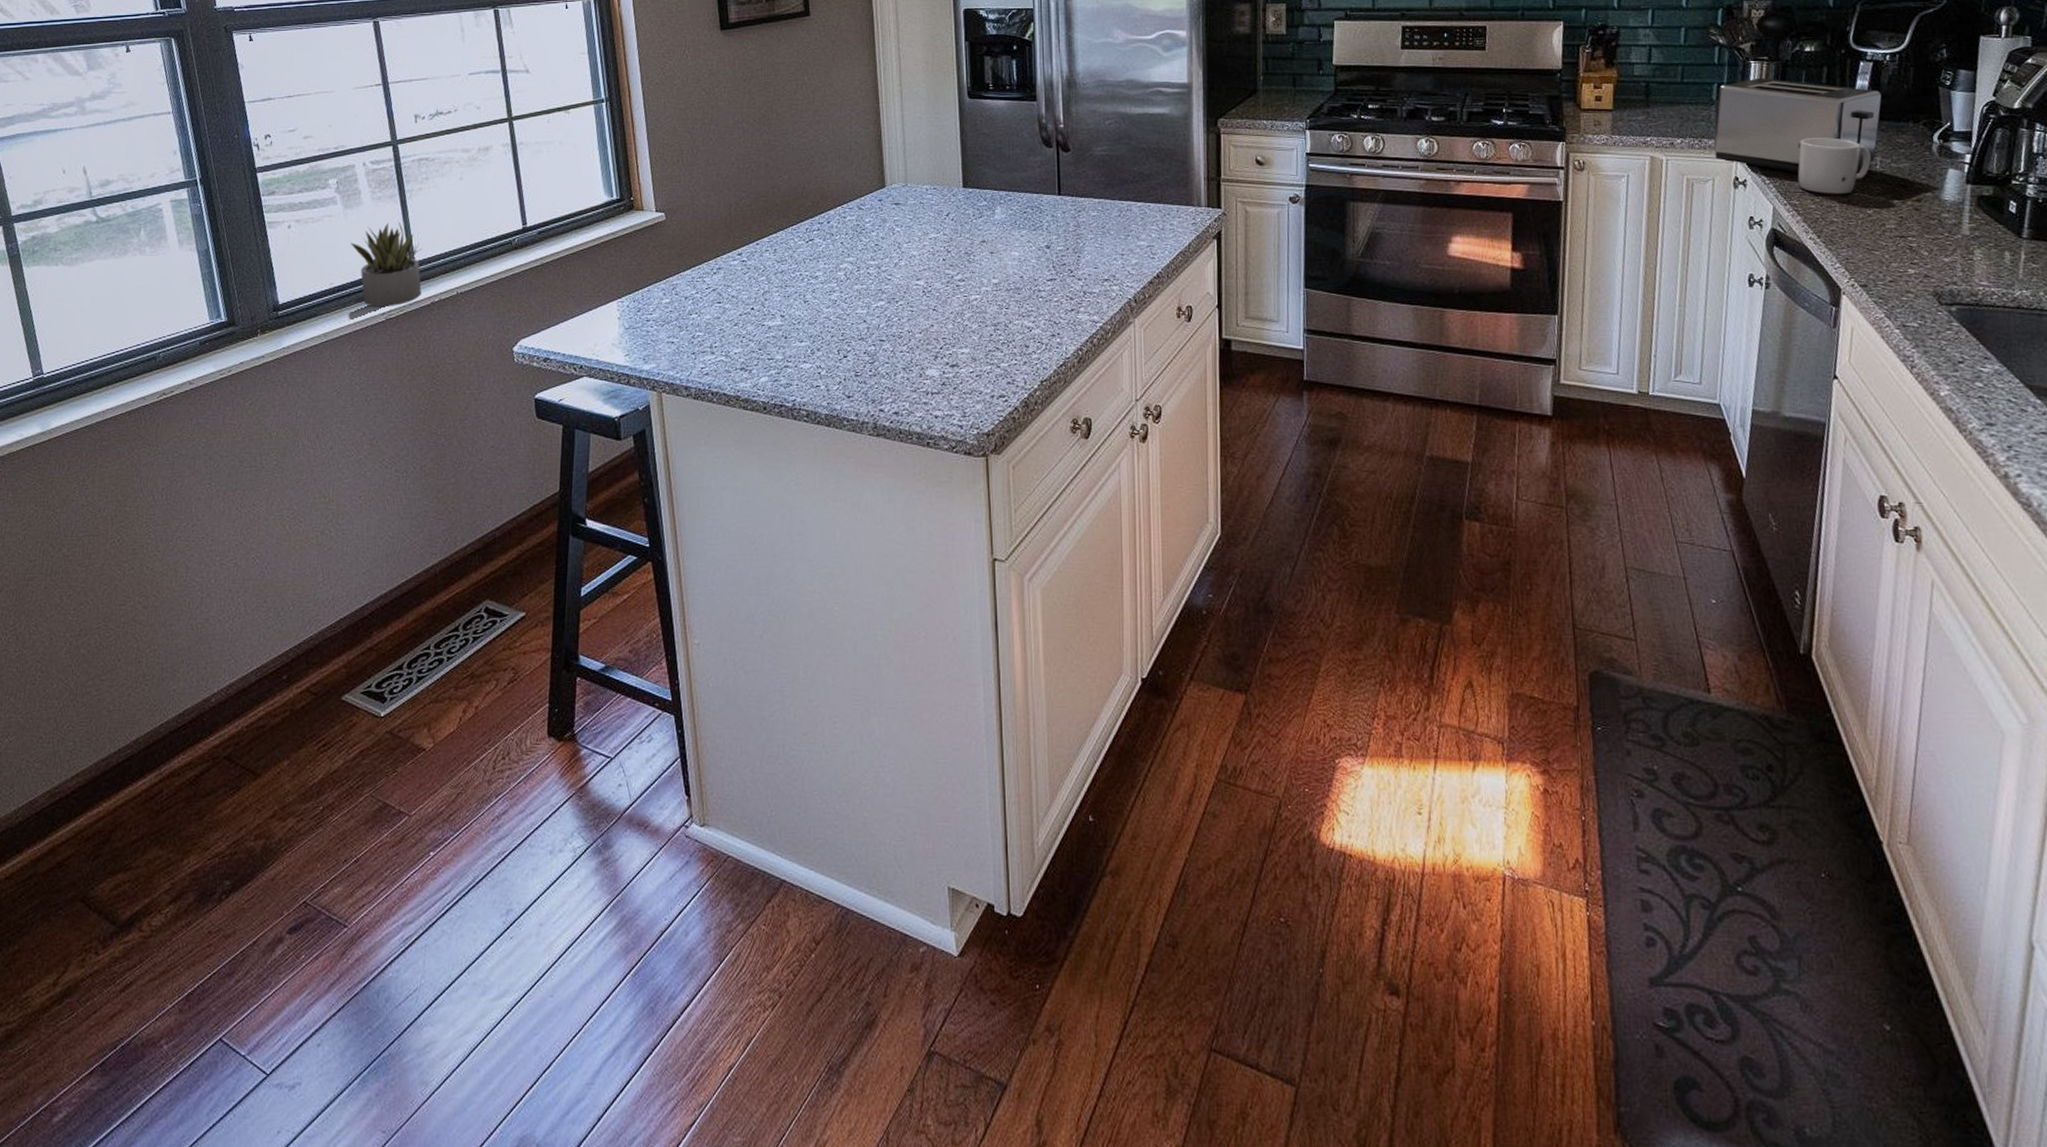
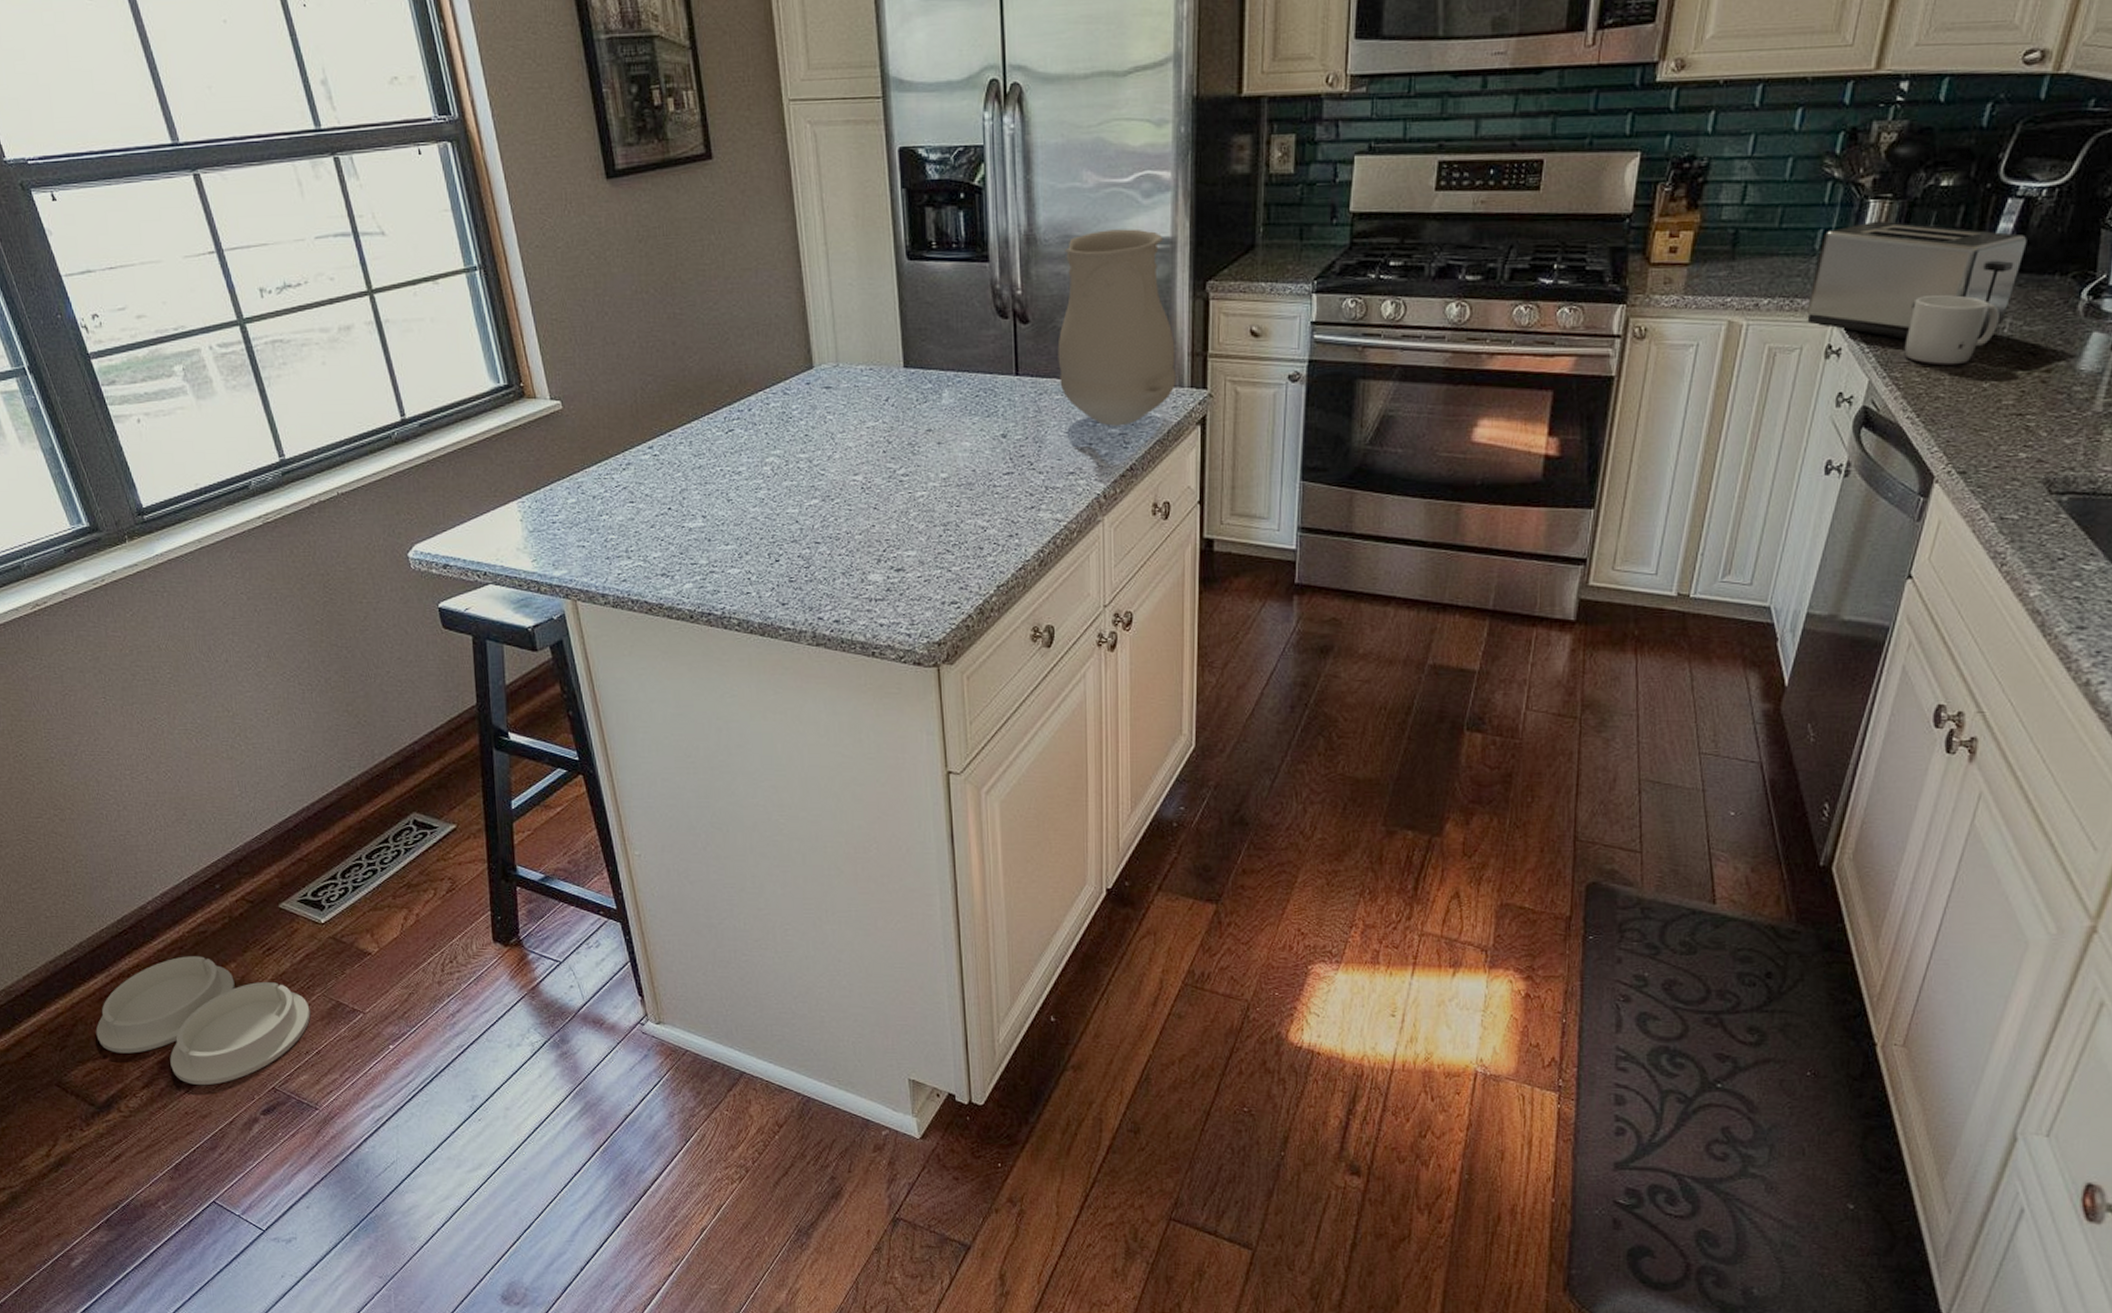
pet bowl: none [133,753,356,899] -> present [96,956,311,1085]
succulent plant: present [351,222,422,308] -> none [211,414,298,511]
vase: none [1094,76,1194,239] -> present [1057,229,1176,426]

